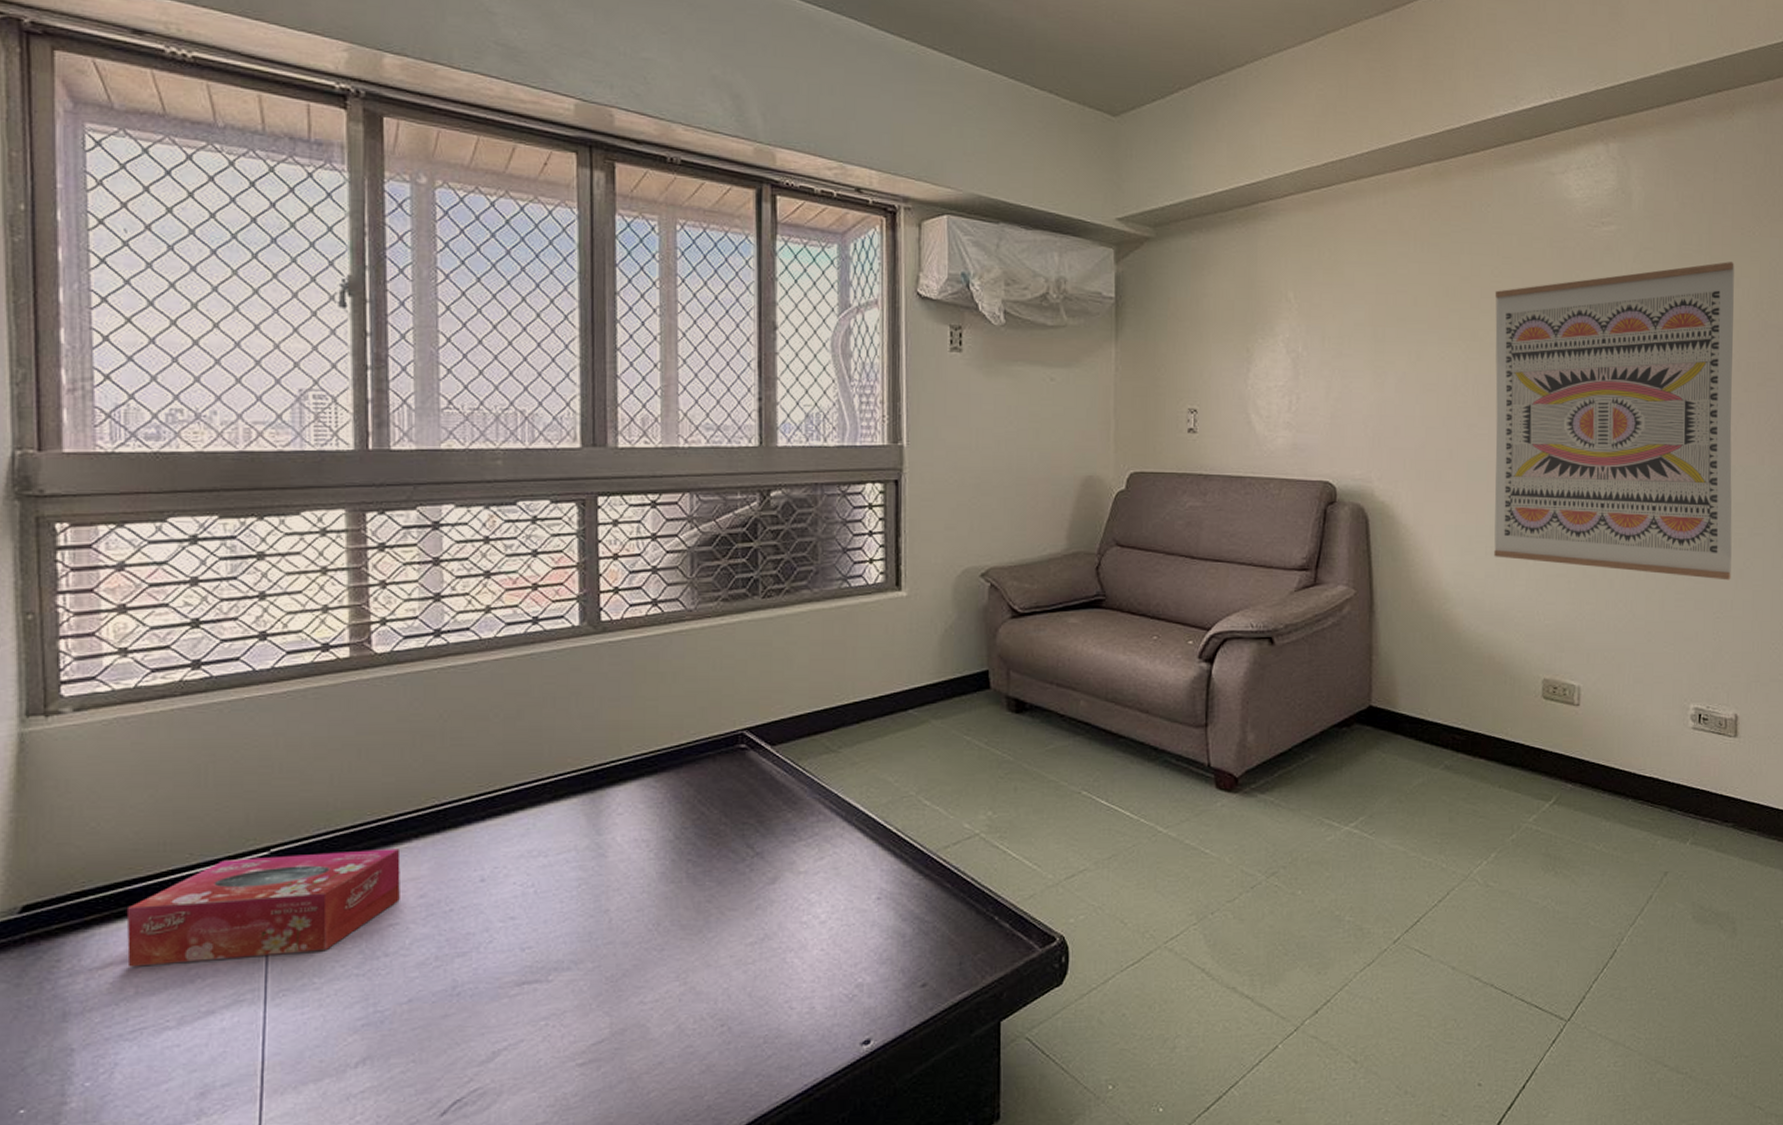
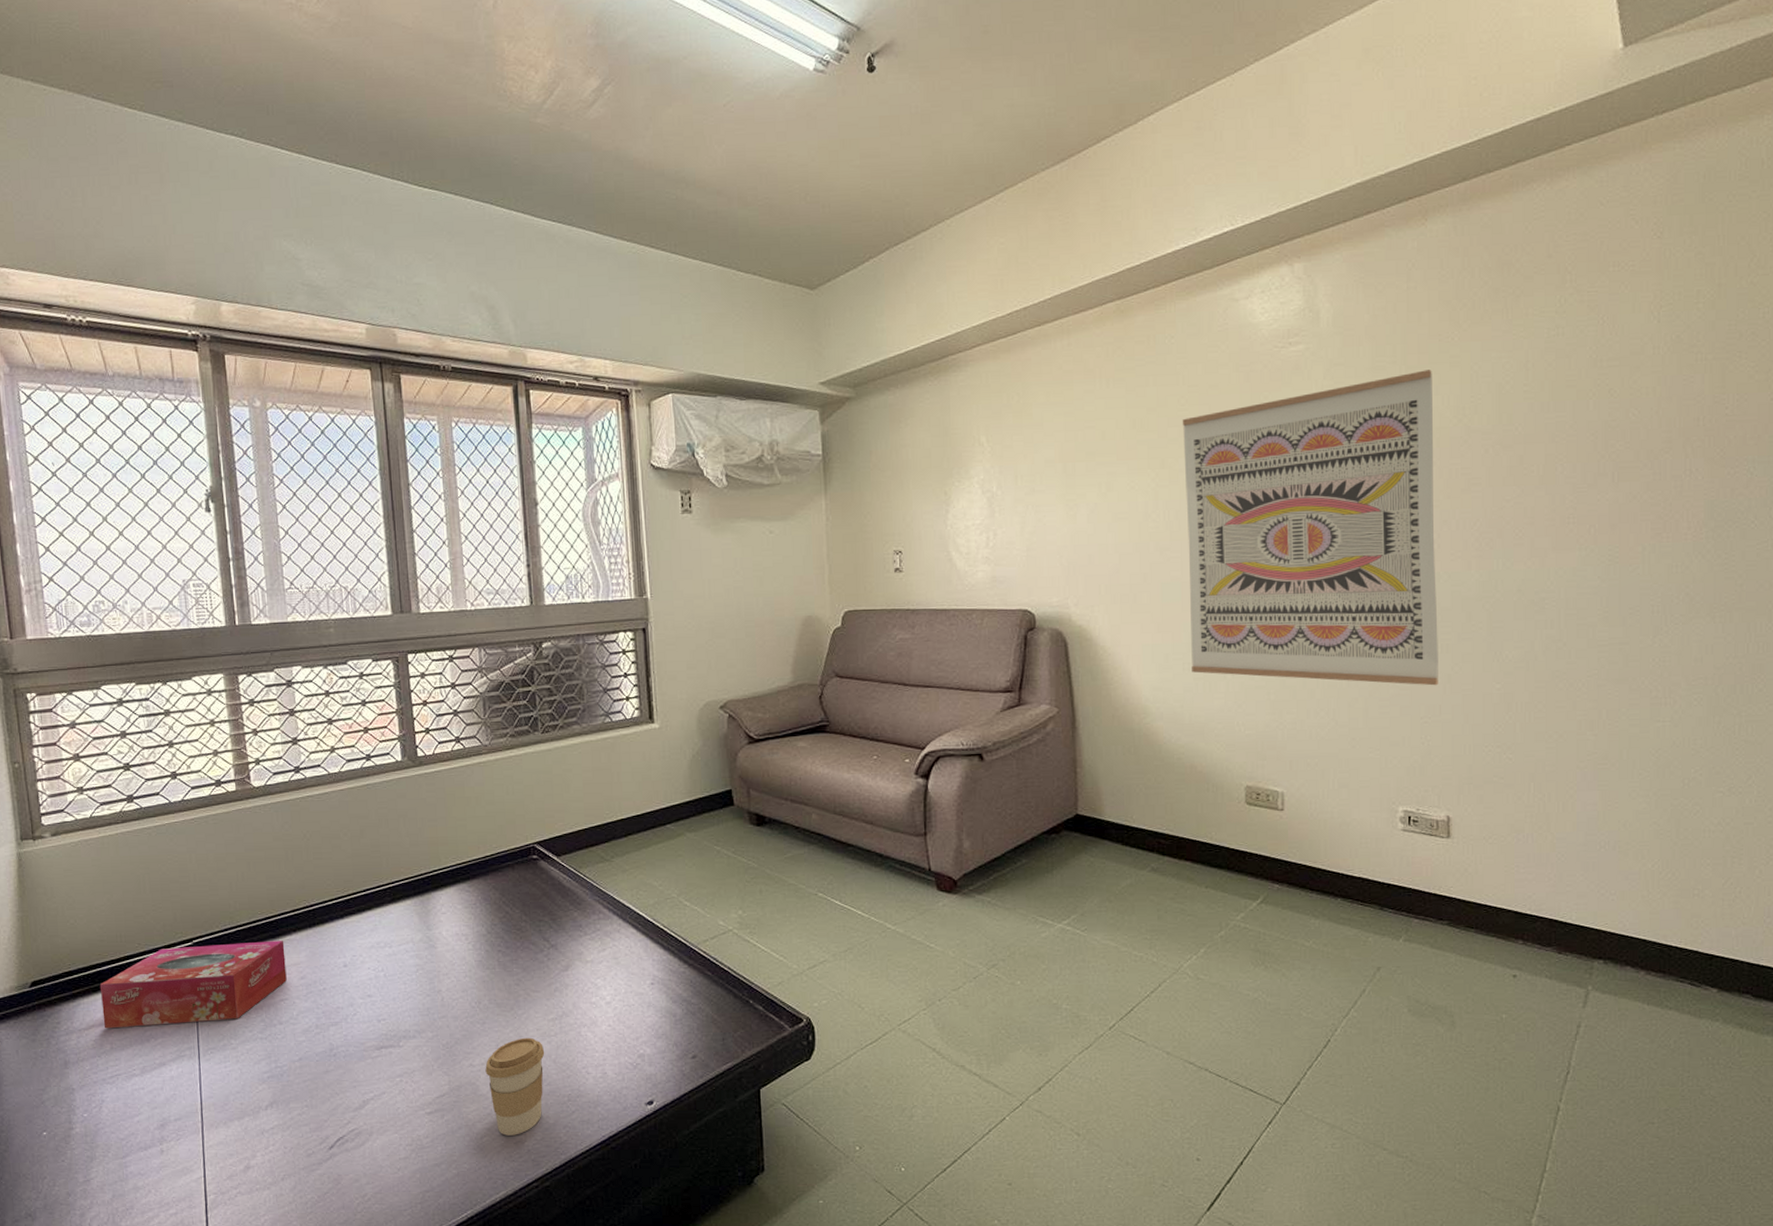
coffee cup: none [660,966,739,1089] -> present [485,1037,545,1136]

